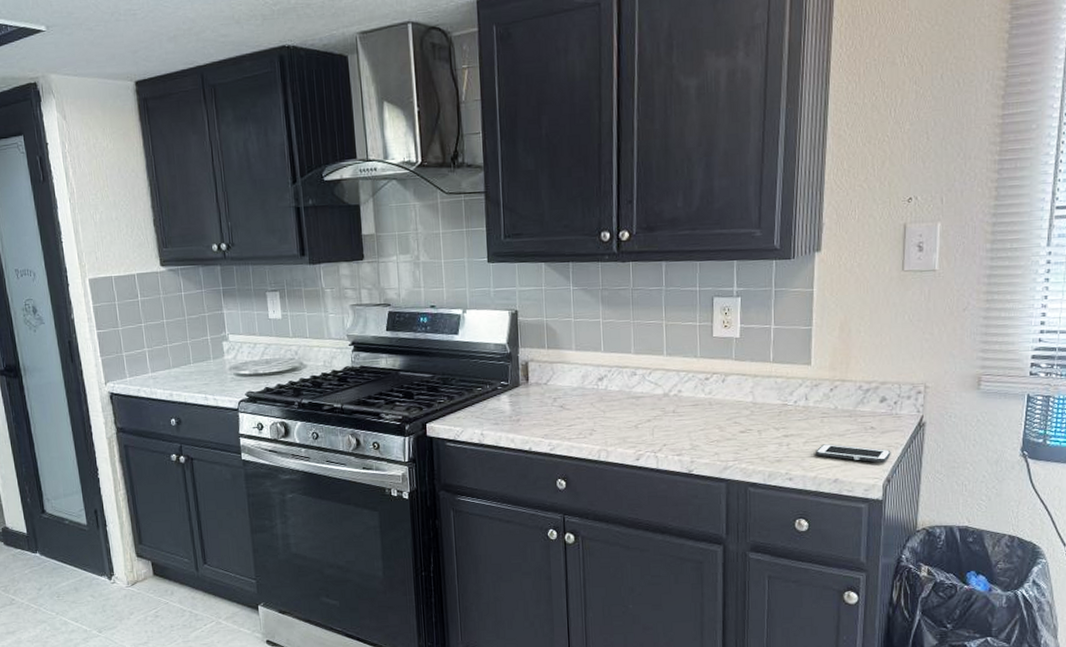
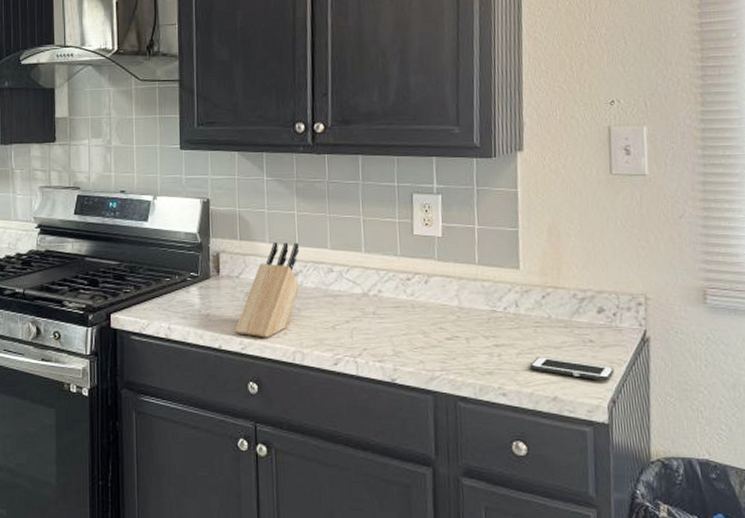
knife block: none [544,348,605,439] -> present [235,242,300,338]

